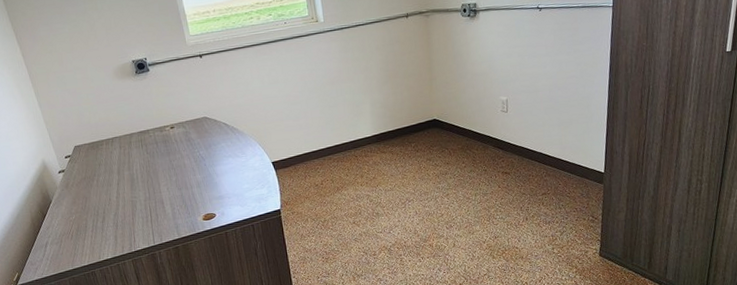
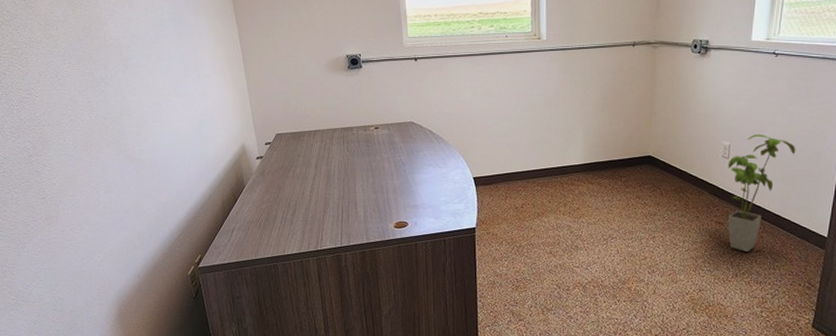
house plant: none [507,85,568,196] -> present [727,134,796,252]

